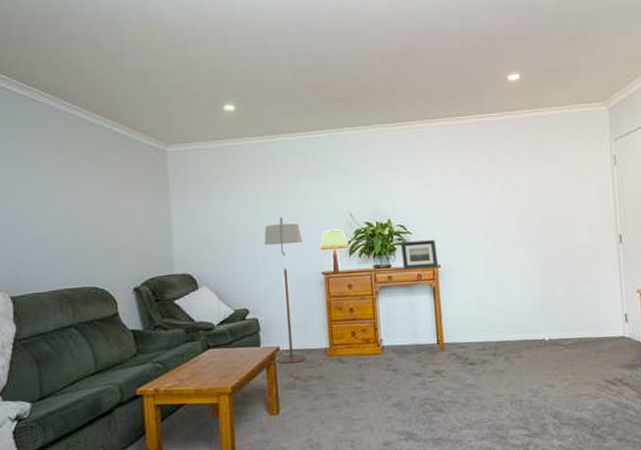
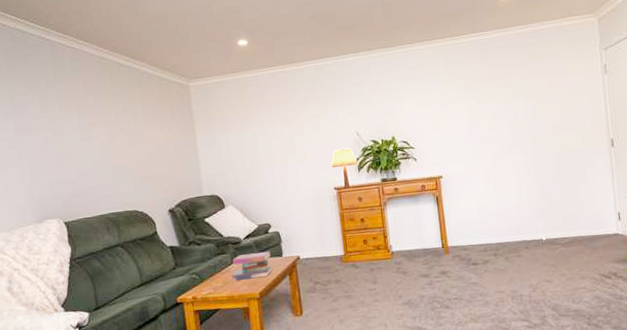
books: none [202,341,248,372] -> present [232,252,273,281]
floor lamp: present [264,216,306,365] -> none [280,139,324,272]
picture frame: present [400,240,438,270] -> none [404,153,440,182]

